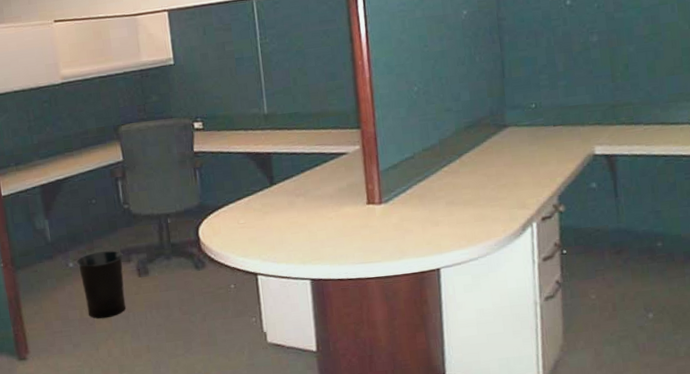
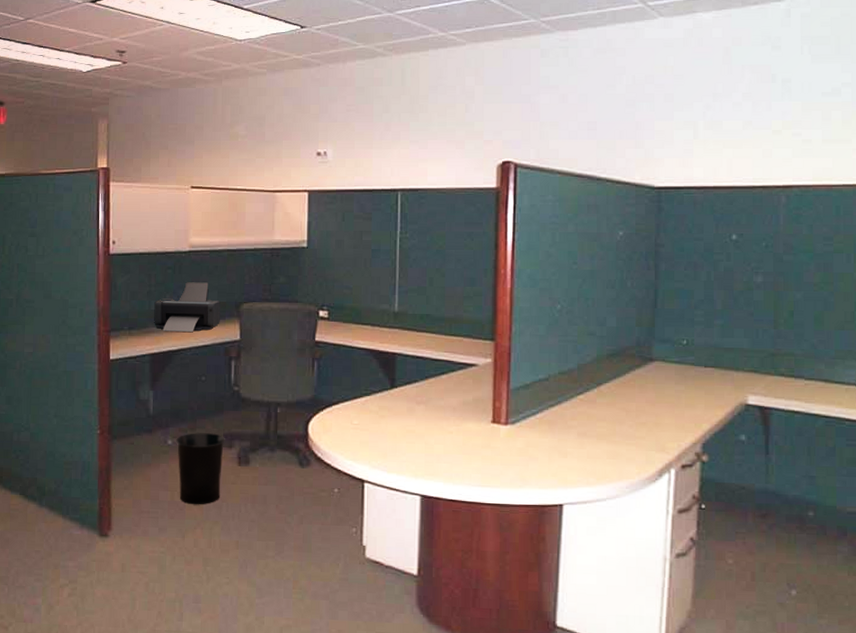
printer: none [37,110,102,162] -> present [155,282,221,333]

